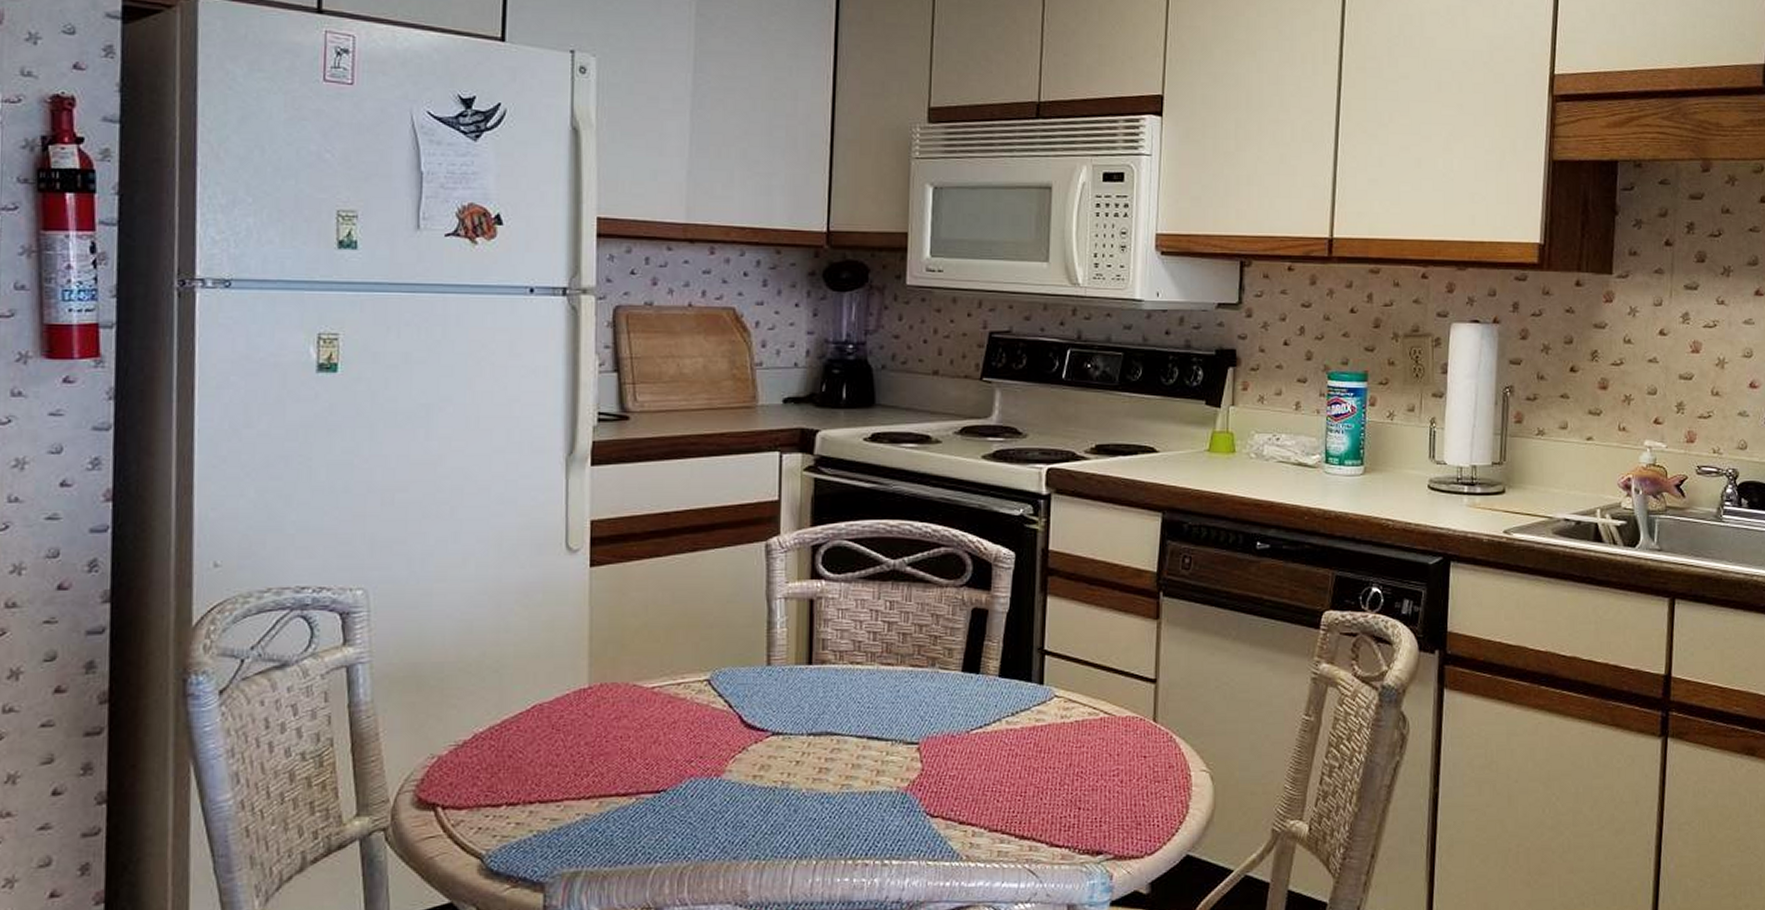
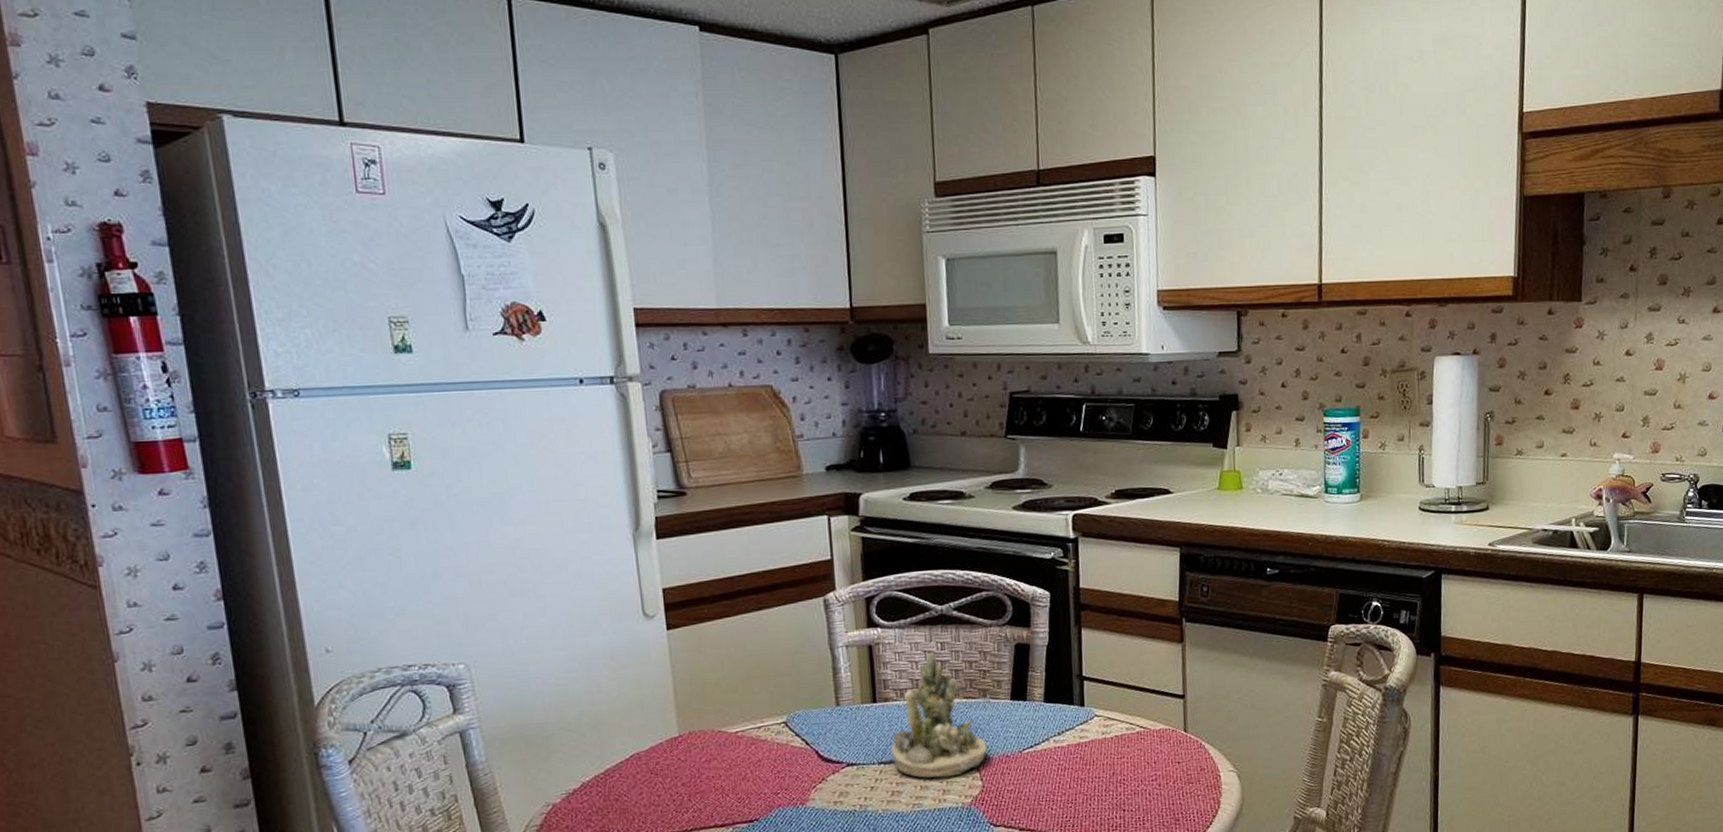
succulent planter: none [822,611,931,756] -> present [890,652,987,778]

